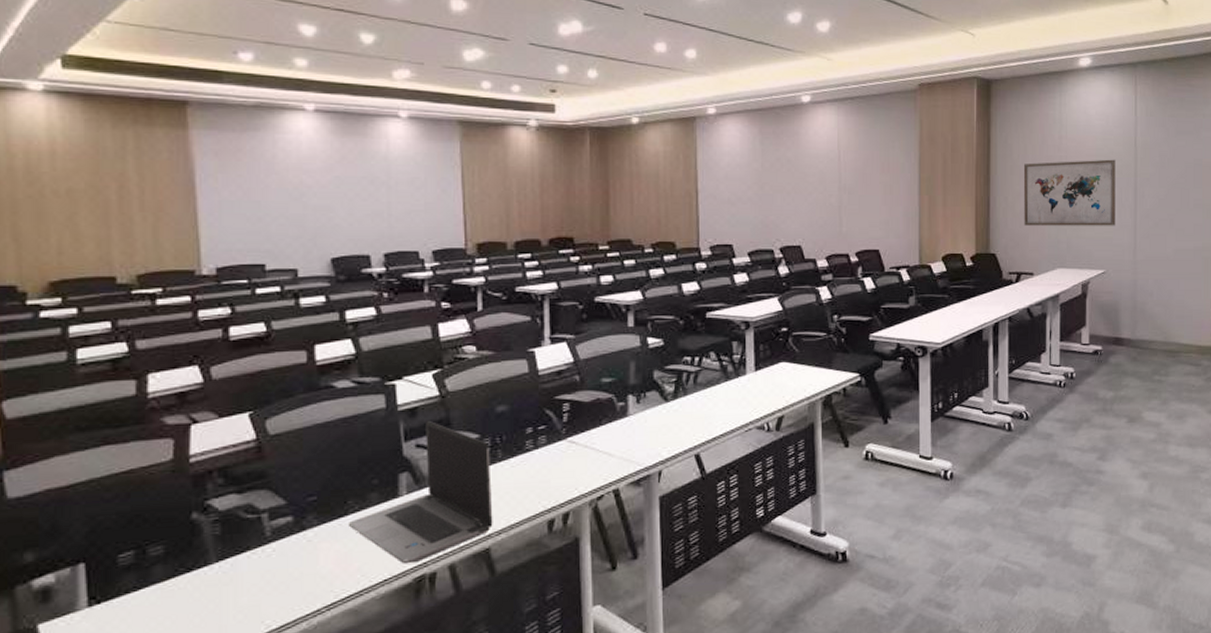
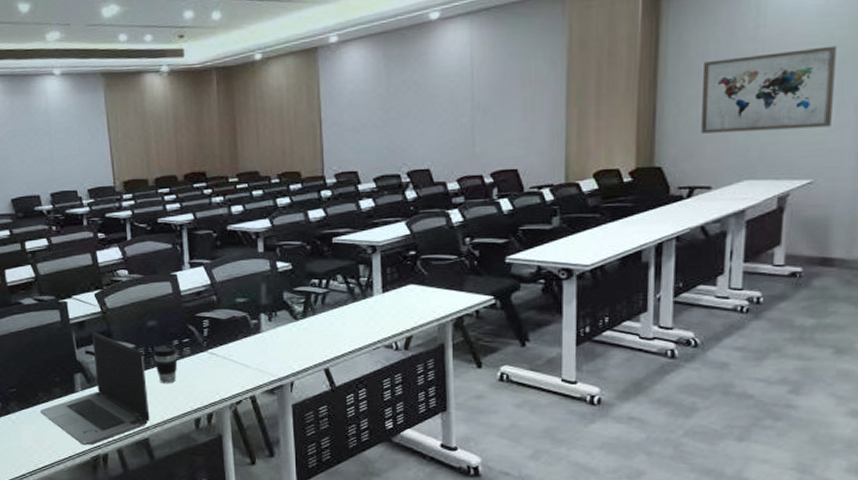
coffee cup: none [501,432,531,481] -> present [153,344,178,384]

